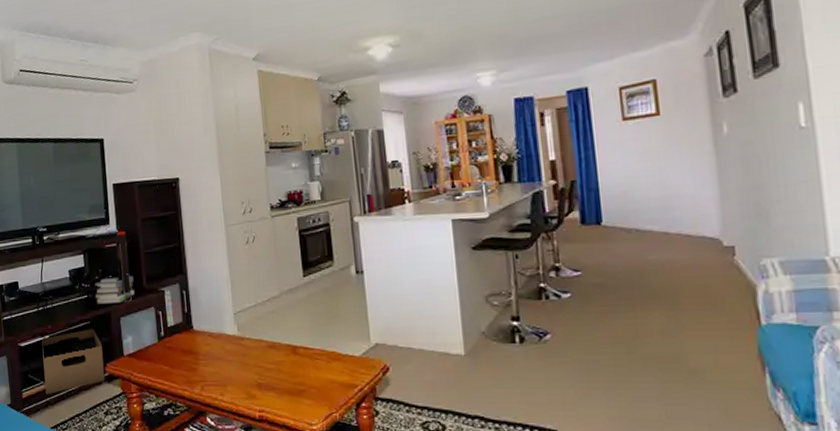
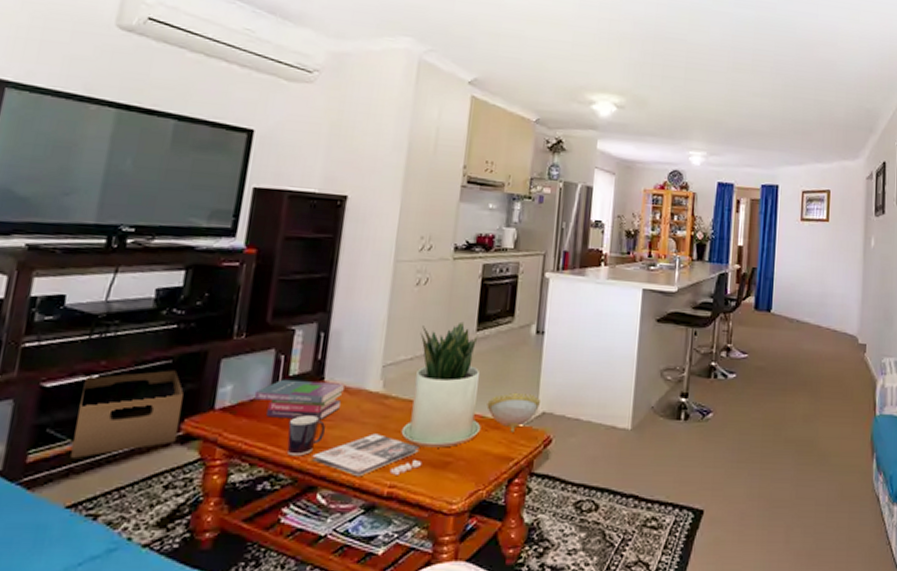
books: present [95,274,135,304] -> none [189,303,255,340]
books: none [147,329,210,361] -> present [253,379,345,421]
mug: none [175,357,202,389] -> present [286,415,325,456]
magazine: none [197,369,281,404] -> present [311,433,422,477]
planter: none [257,270,324,378] -> present [401,321,481,448]
decorative bowl: none [324,327,373,363] -> present [486,392,541,432]

